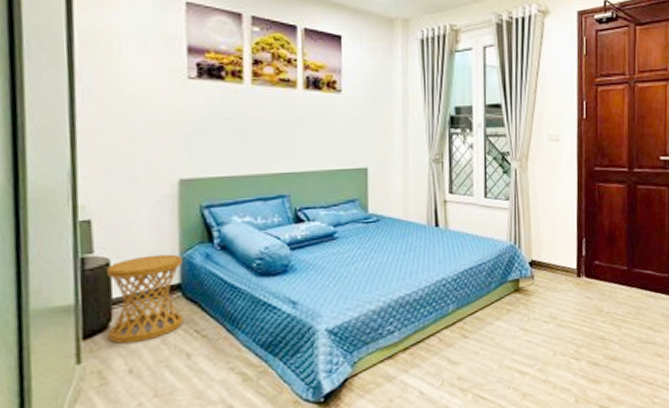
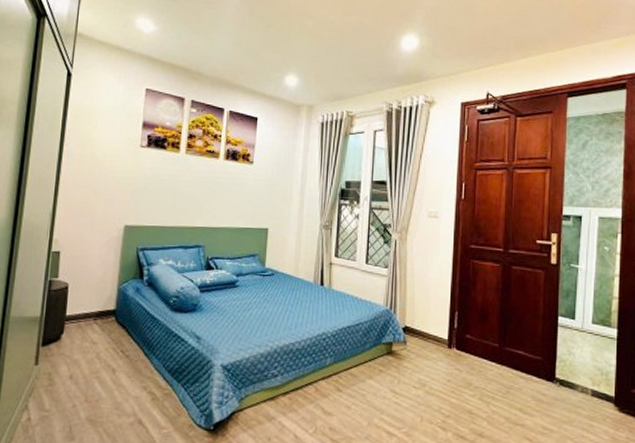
side table: present [107,254,184,344] -> none [59,284,119,354]

